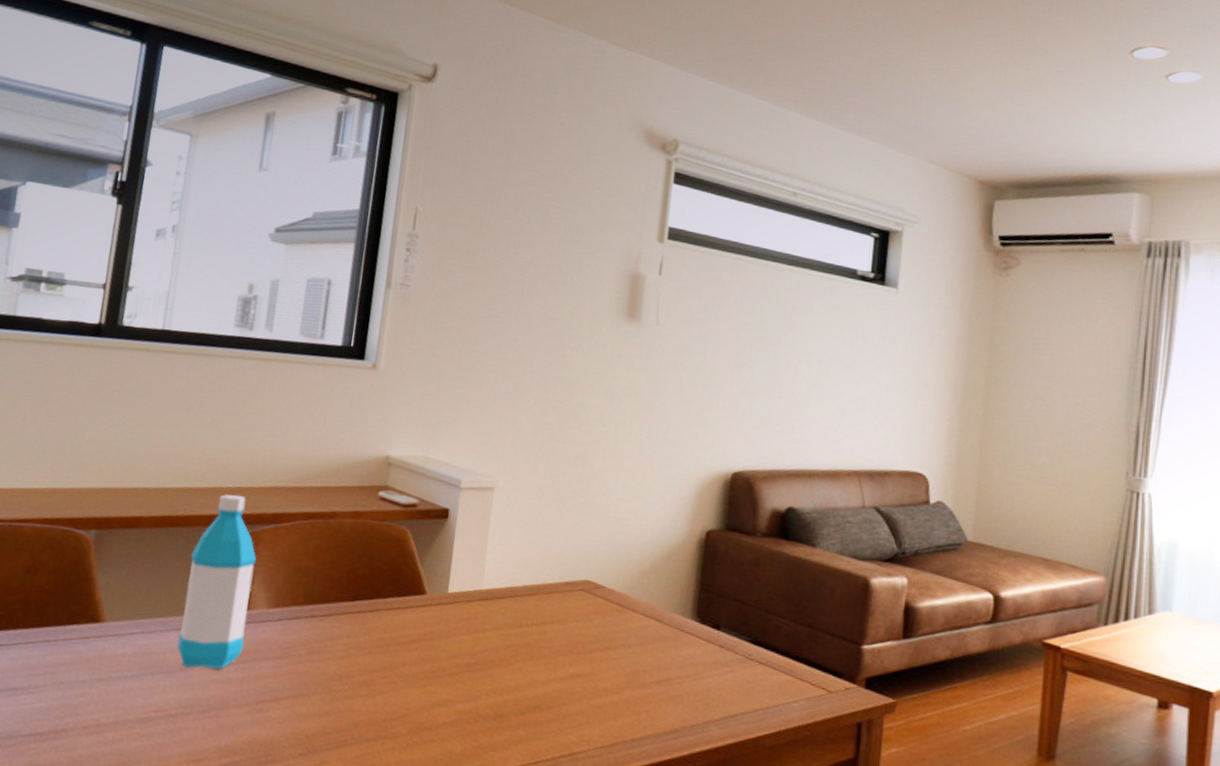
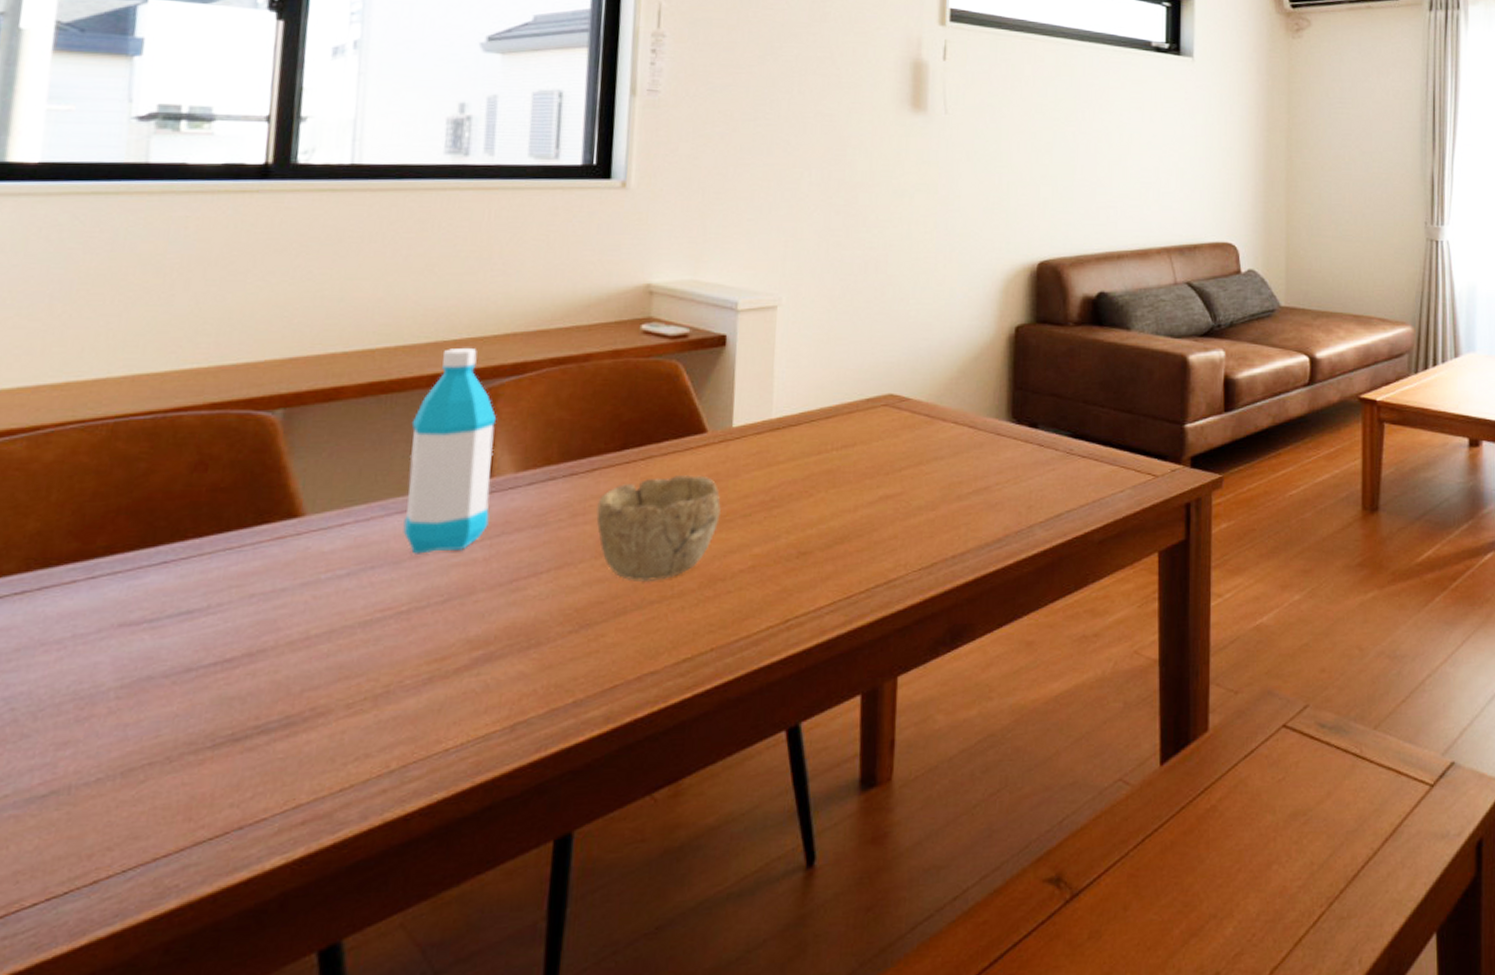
bowl: none [328,629,434,722] -> present [596,475,722,581]

